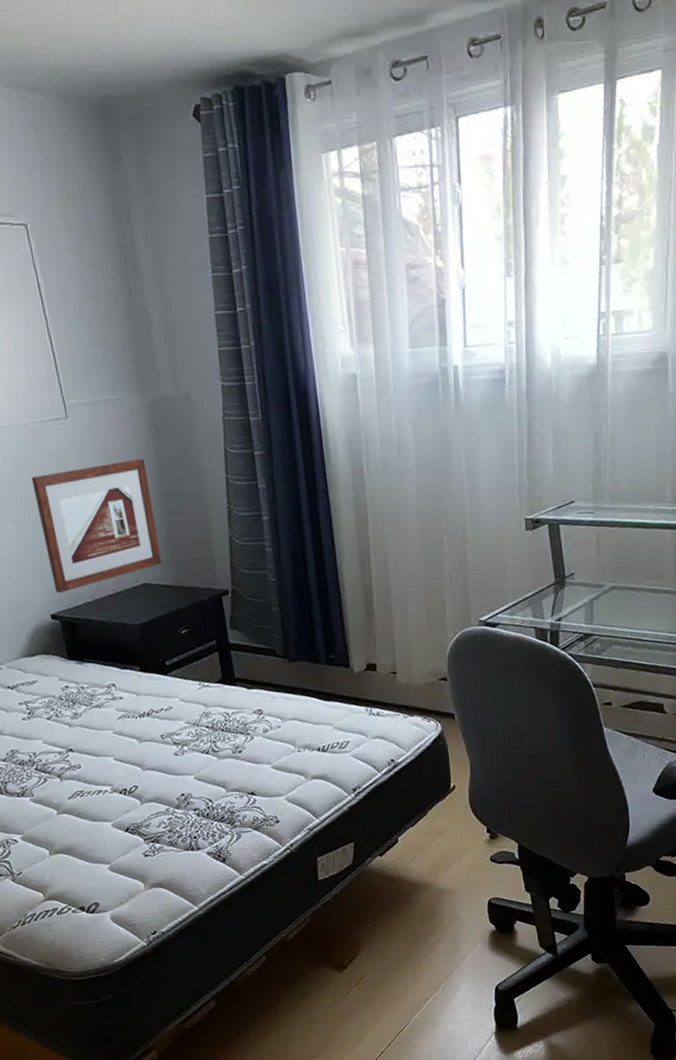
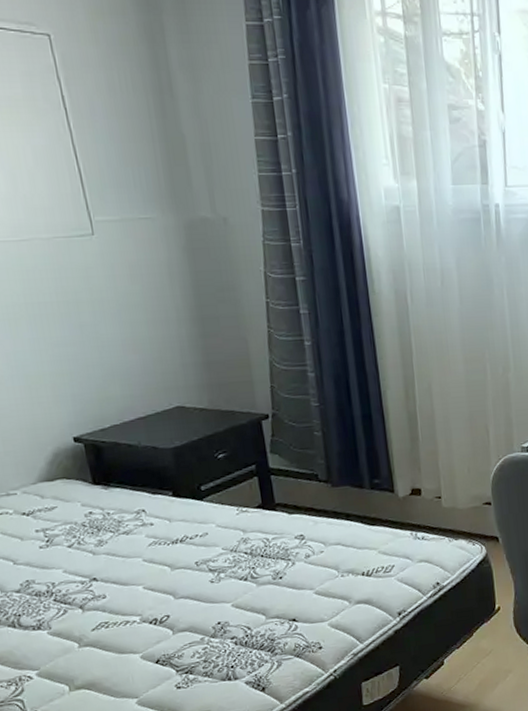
picture frame: present [31,458,162,594] -> none [52,279,198,416]

